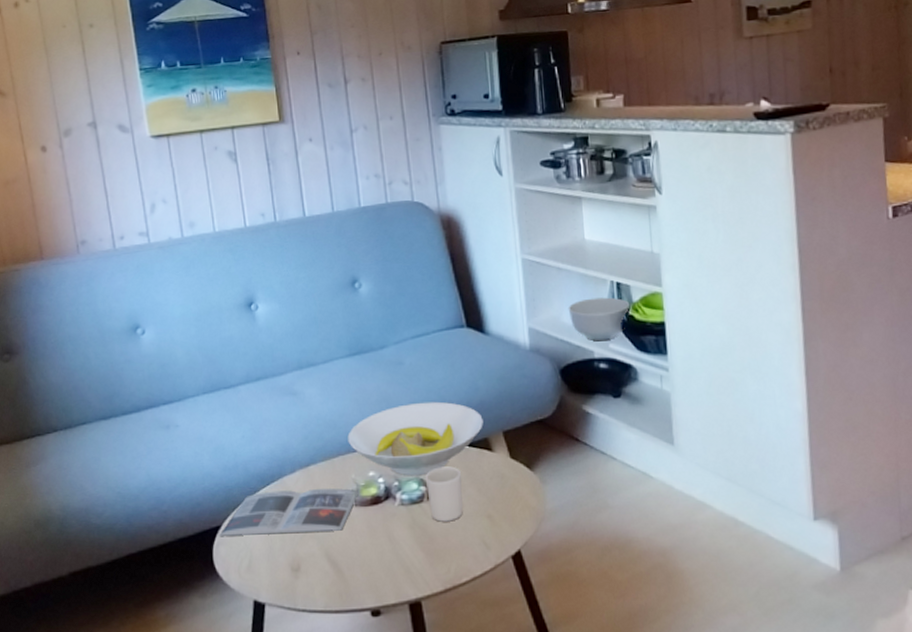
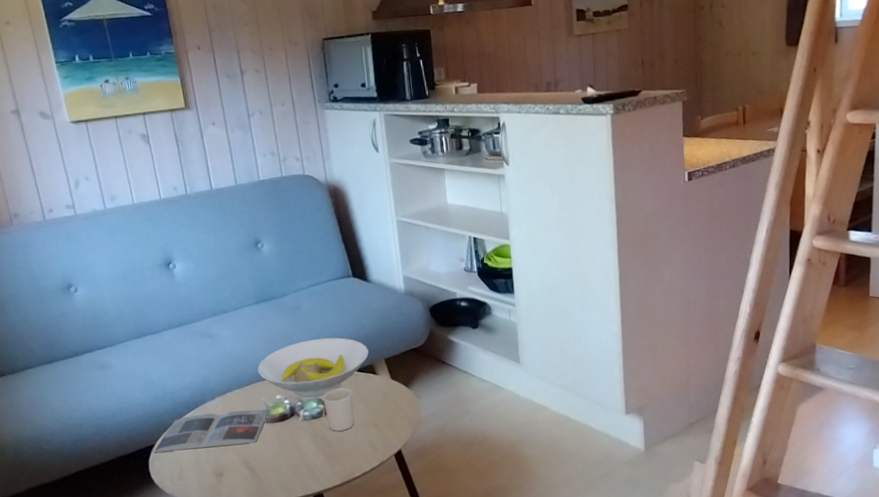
bowl: present [568,297,630,342] -> none [435,249,485,285]

